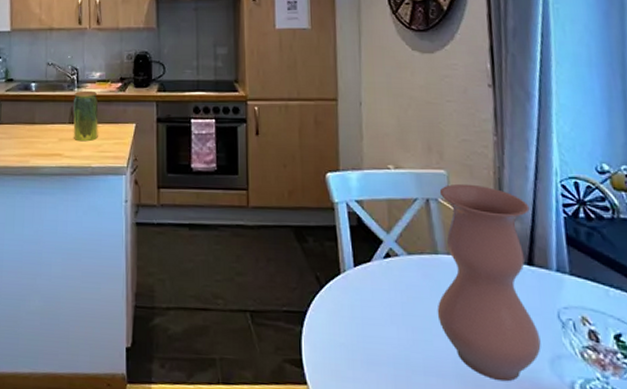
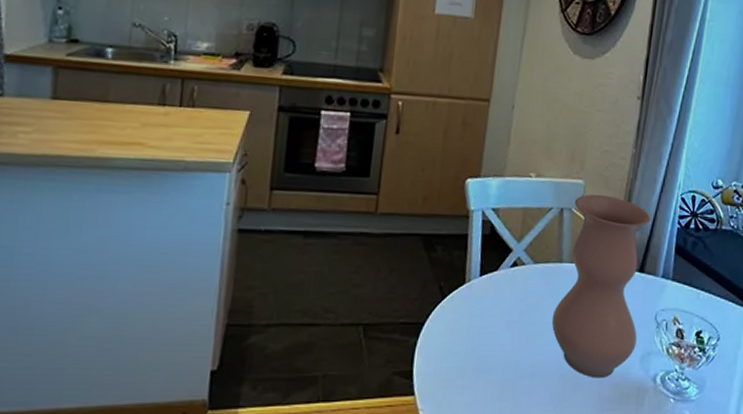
jar: present [73,90,99,142] -> none [163,64,202,130]

